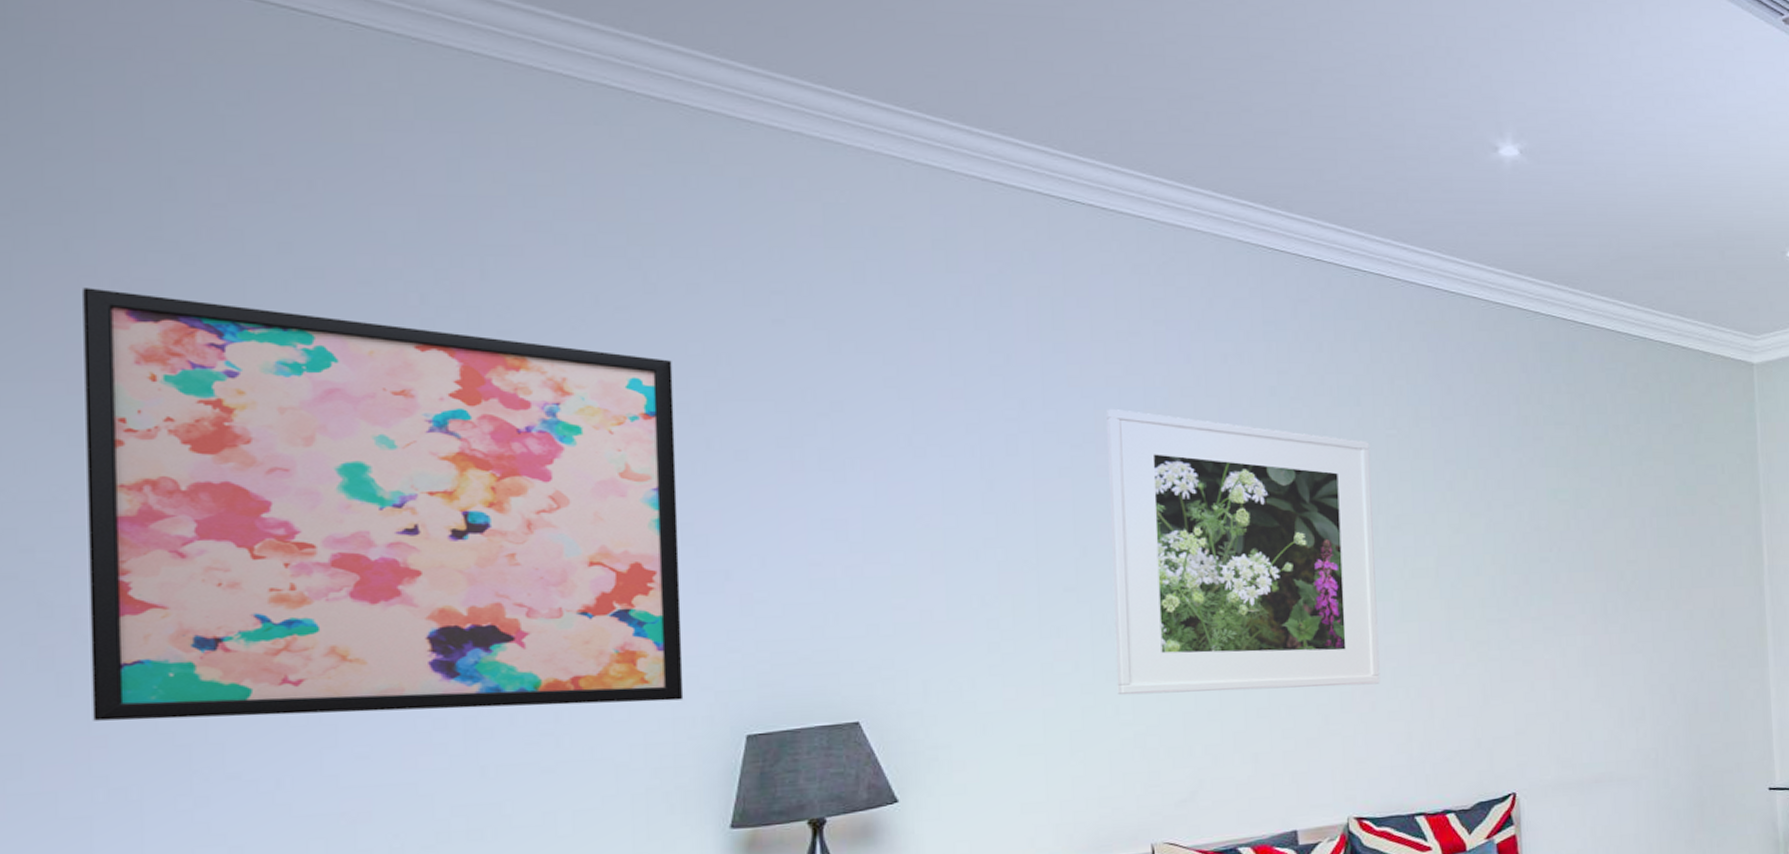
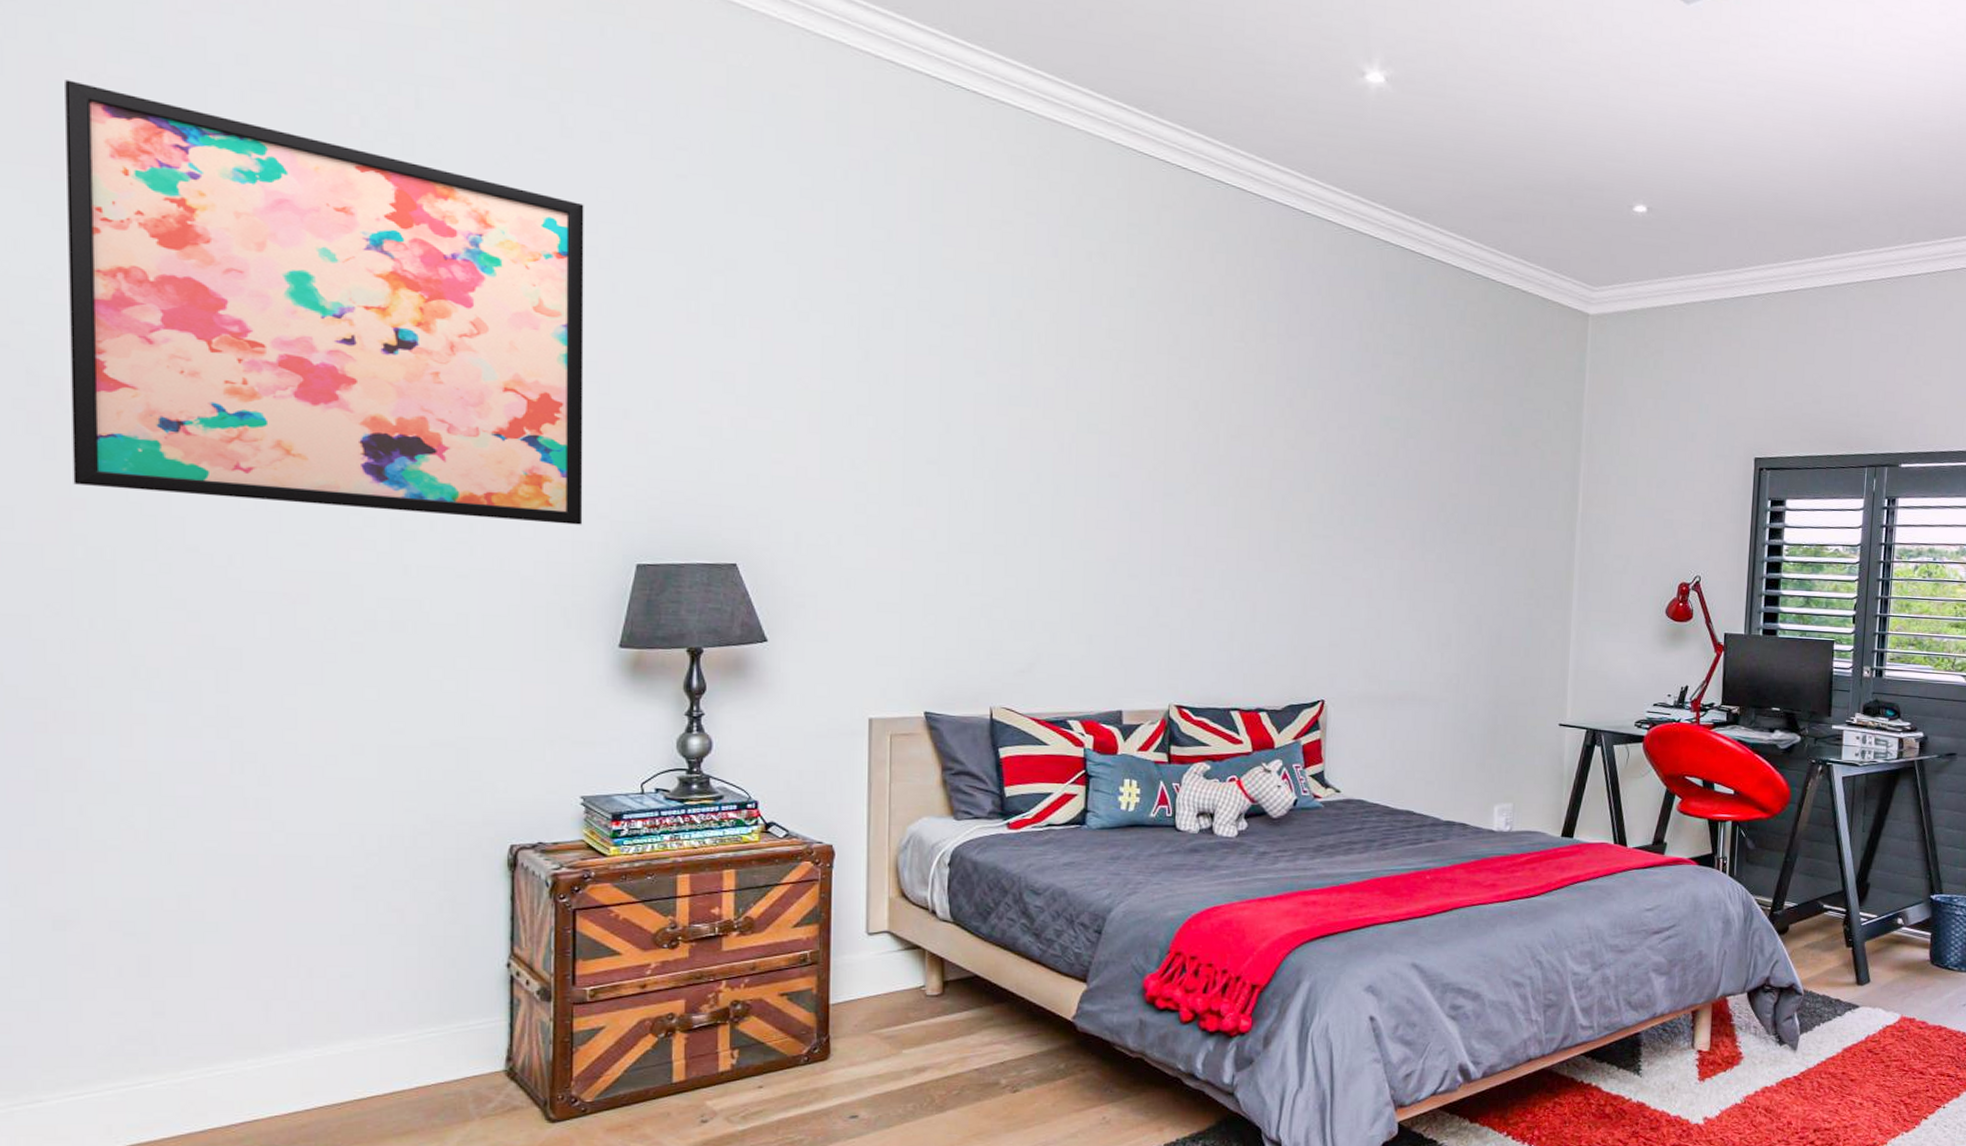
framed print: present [1106,408,1380,696] -> none [969,293,1218,584]

